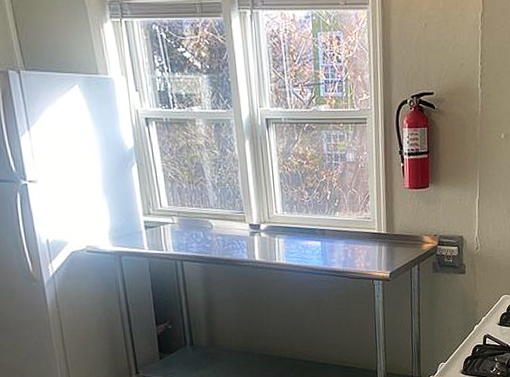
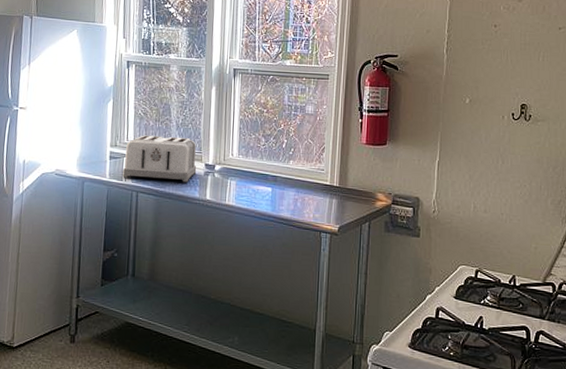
toaster: none [160,198,242,247] -> present [123,135,197,183]

